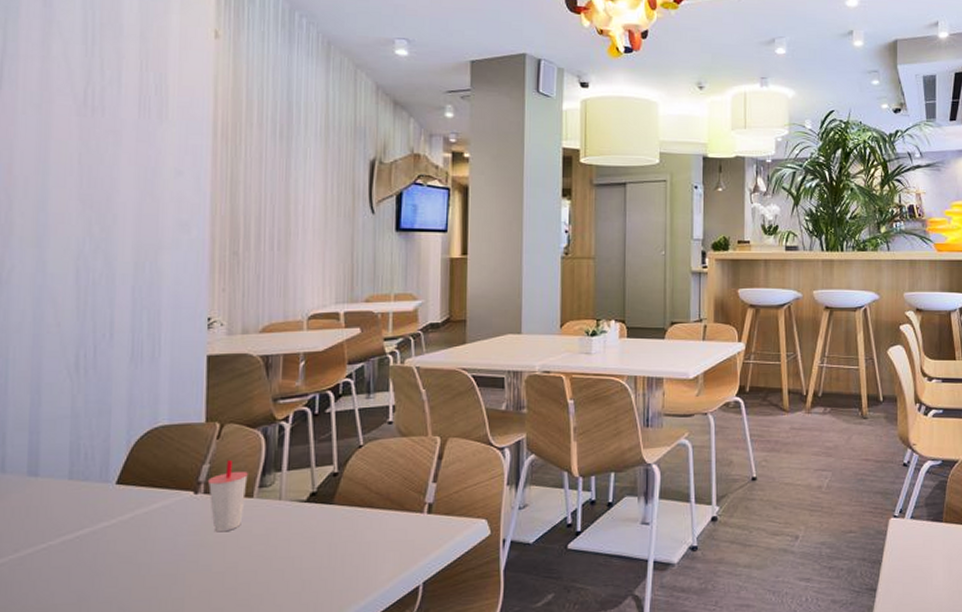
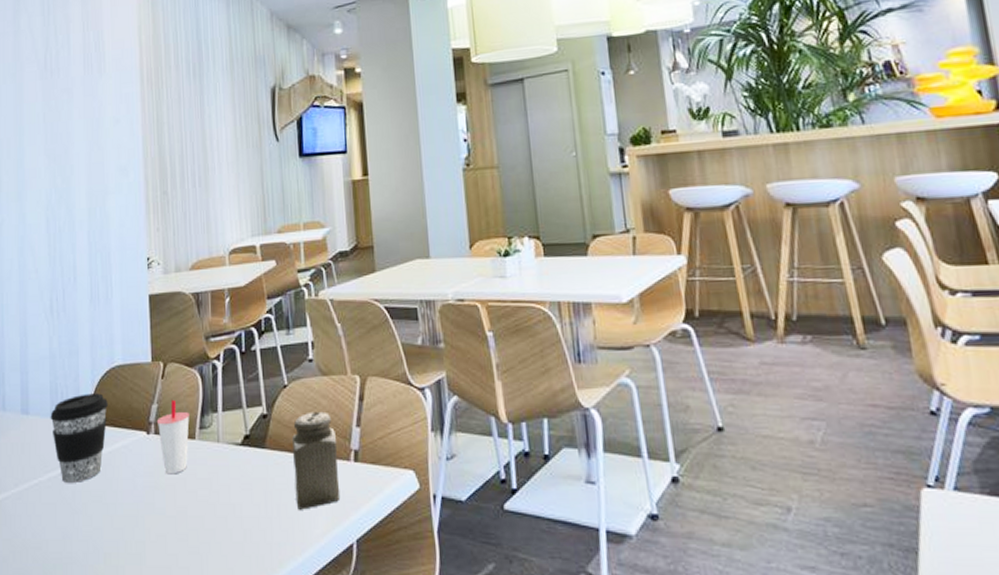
coffee cup: none [68,454,147,545] -> present [50,393,108,483]
salt shaker: none [362,469,412,559] -> present [292,411,341,510]

